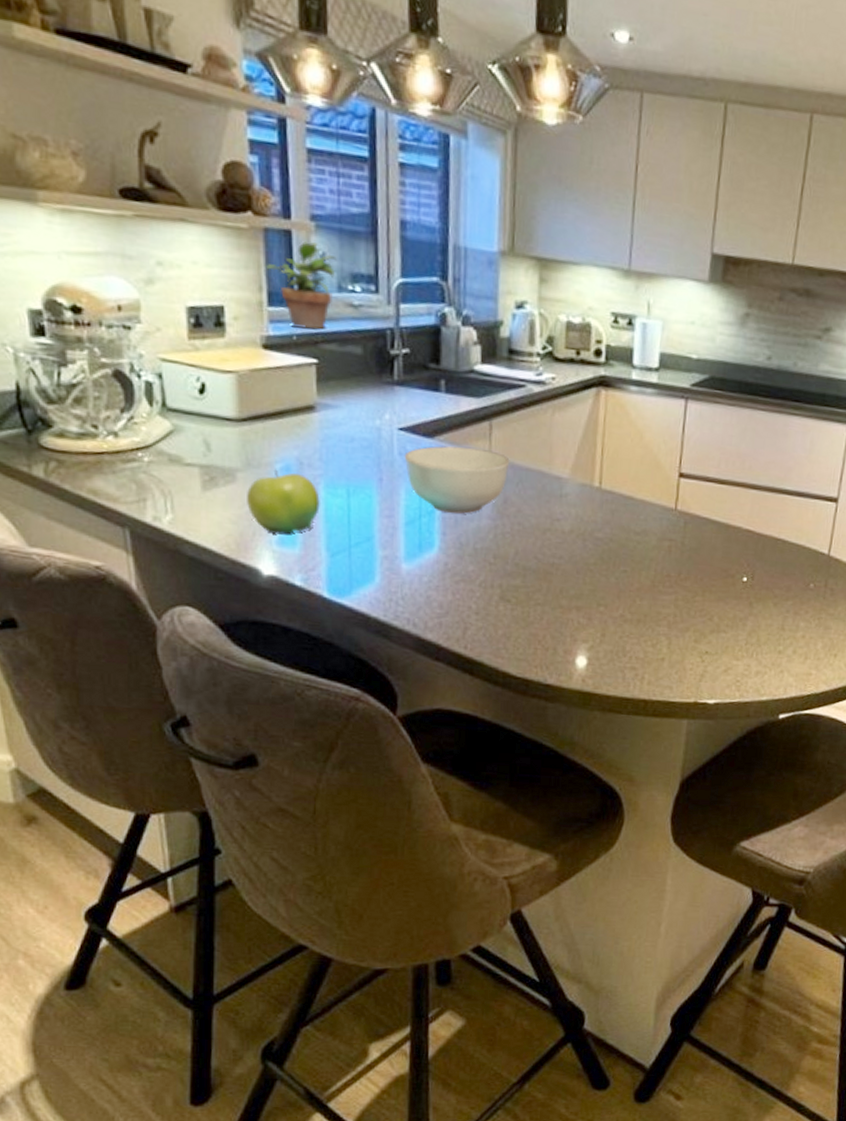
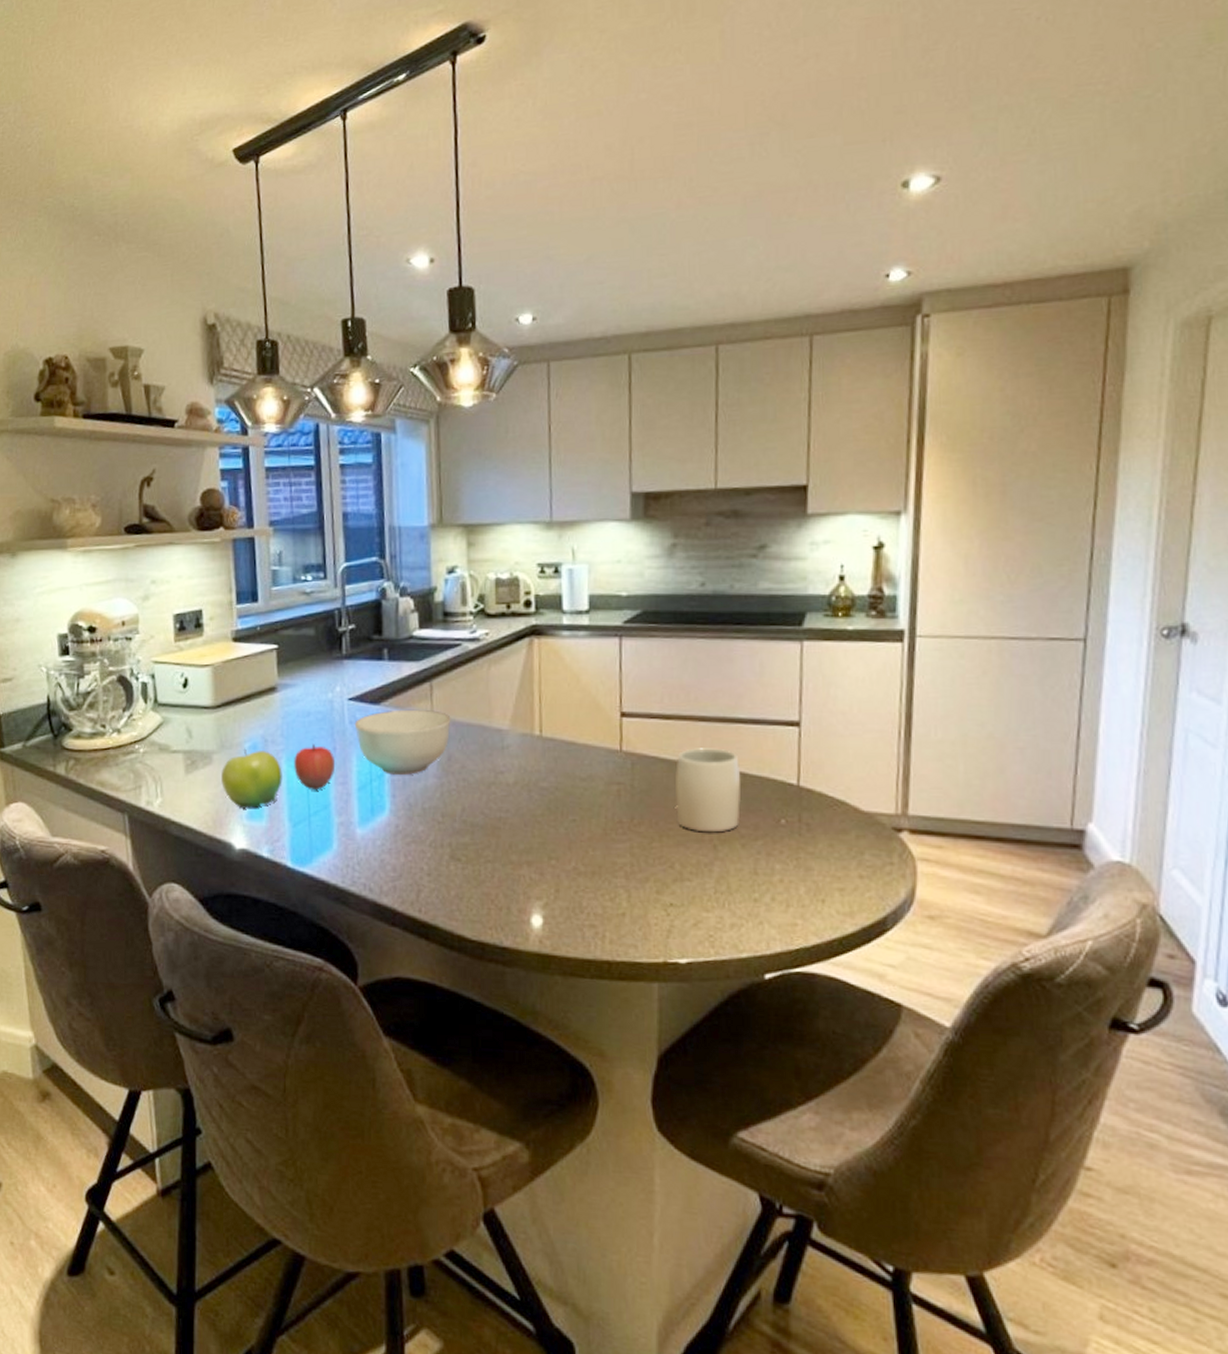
potted plant: present [264,241,337,330] -> none [233,544,291,619]
fruit: none [334,472,382,522] -> present [294,744,336,791]
mug: none [719,513,782,592] -> present [675,748,742,833]

